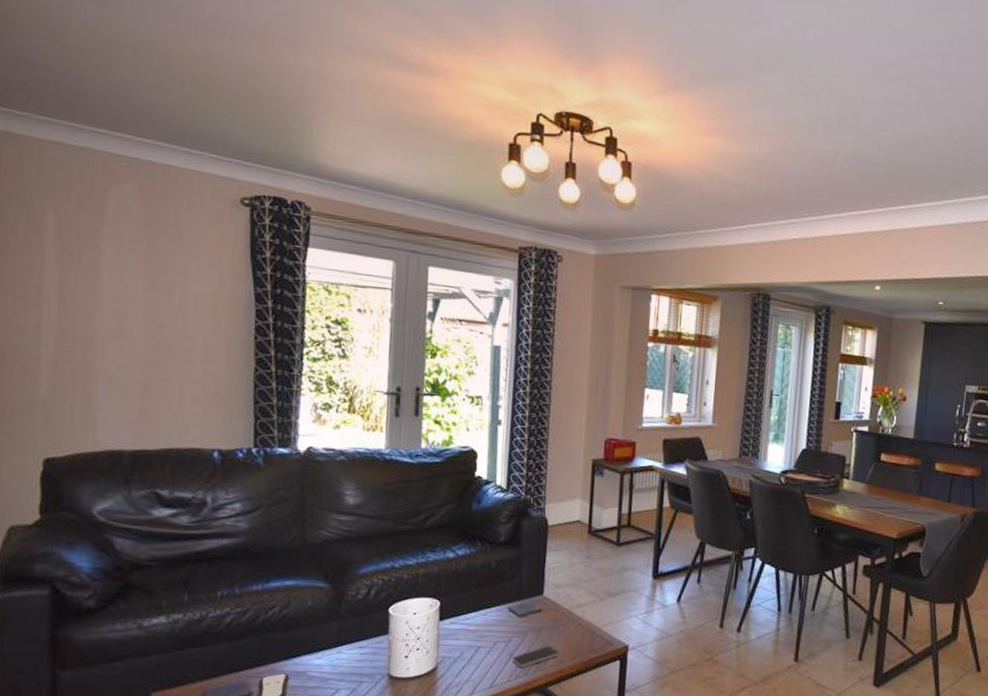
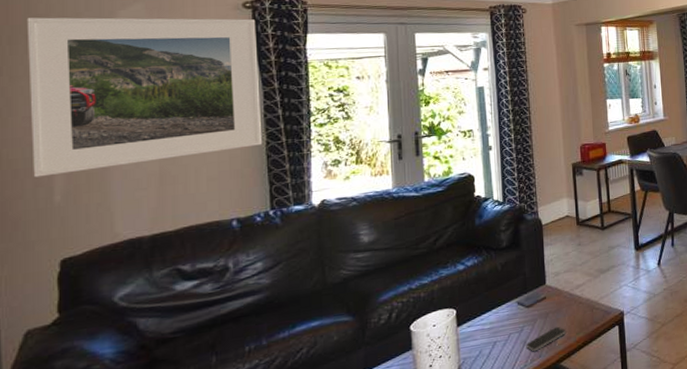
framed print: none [18,181,254,371] -> present [27,17,263,178]

